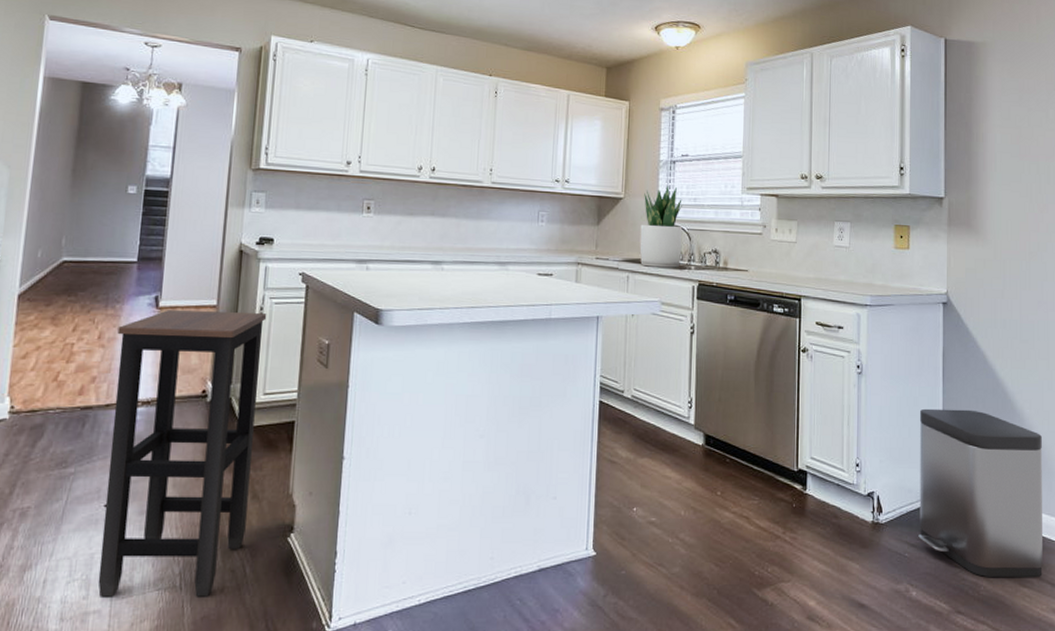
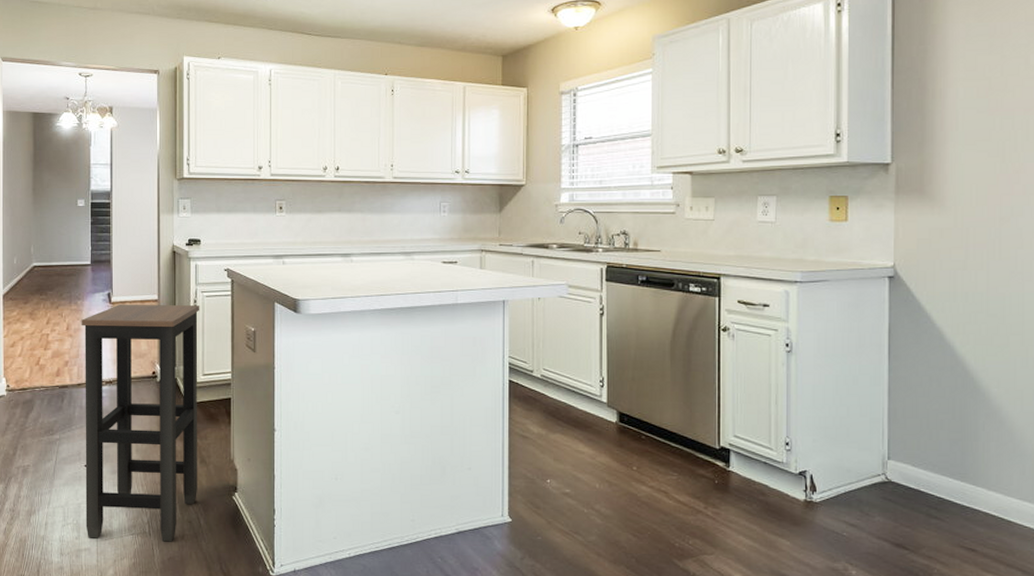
planter: present [639,186,683,268] -> none [544,170,588,251]
pedal bin: present [918,408,1044,578] -> none [859,387,1013,564]

